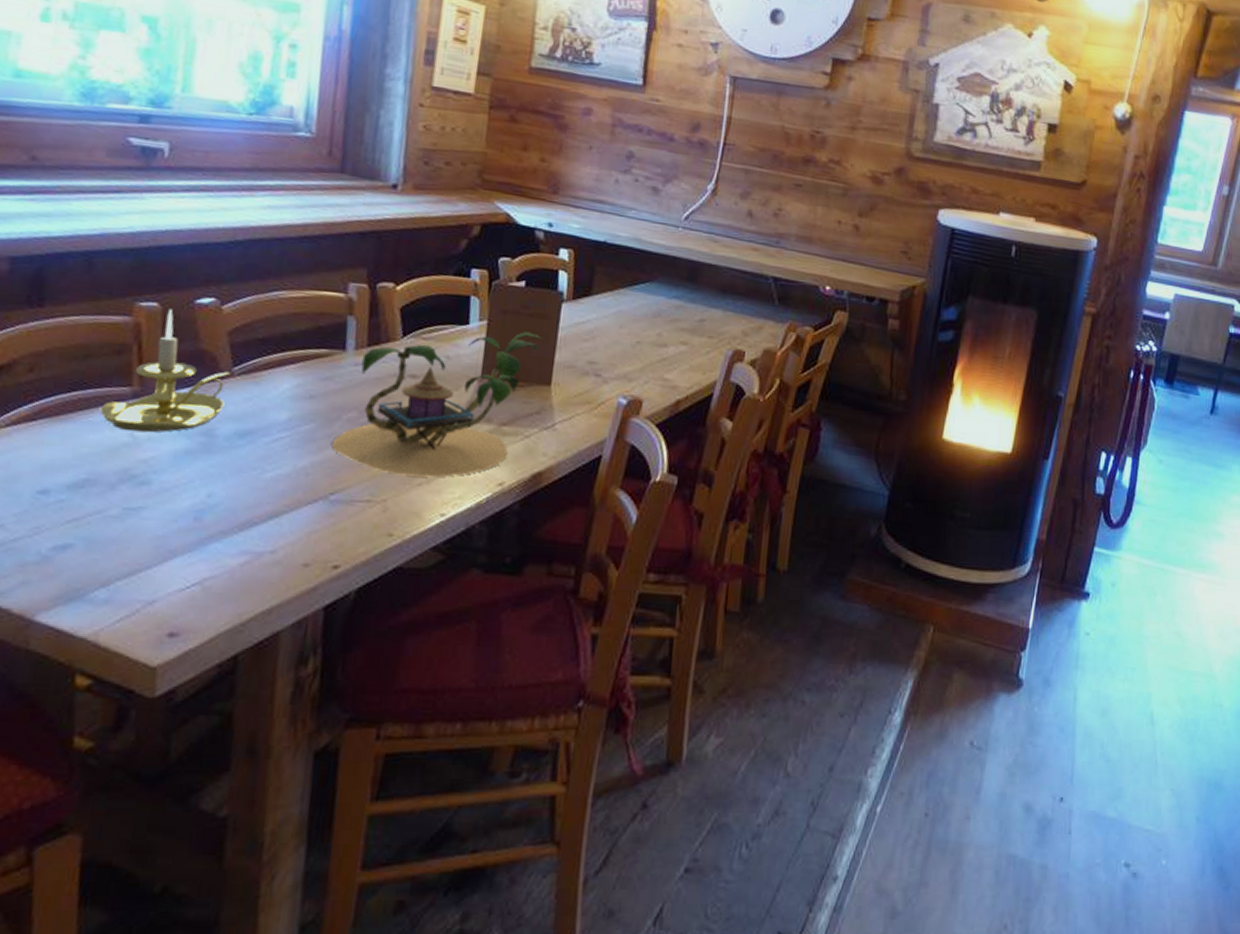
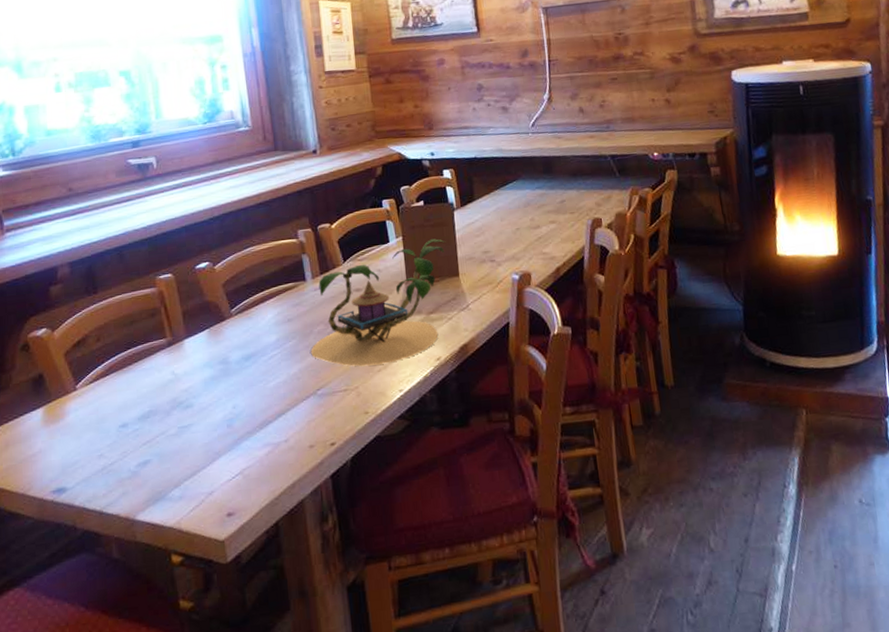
candle holder: present [99,309,232,433] -> none [148,276,231,371]

